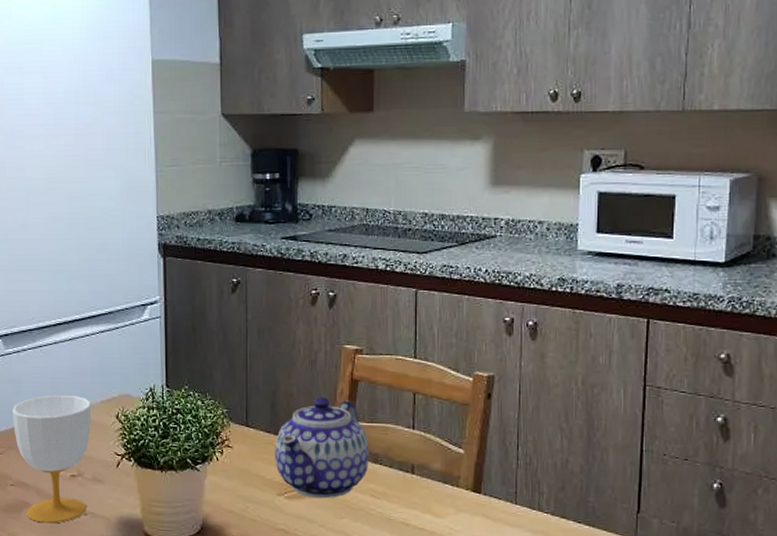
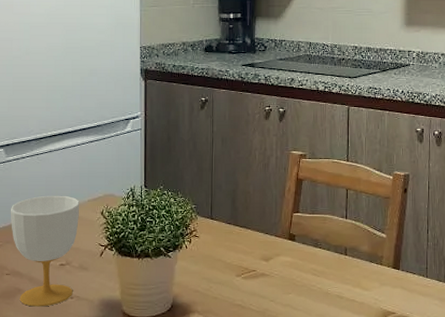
teapot: present [275,397,369,499] -> none [234,194,311,278]

